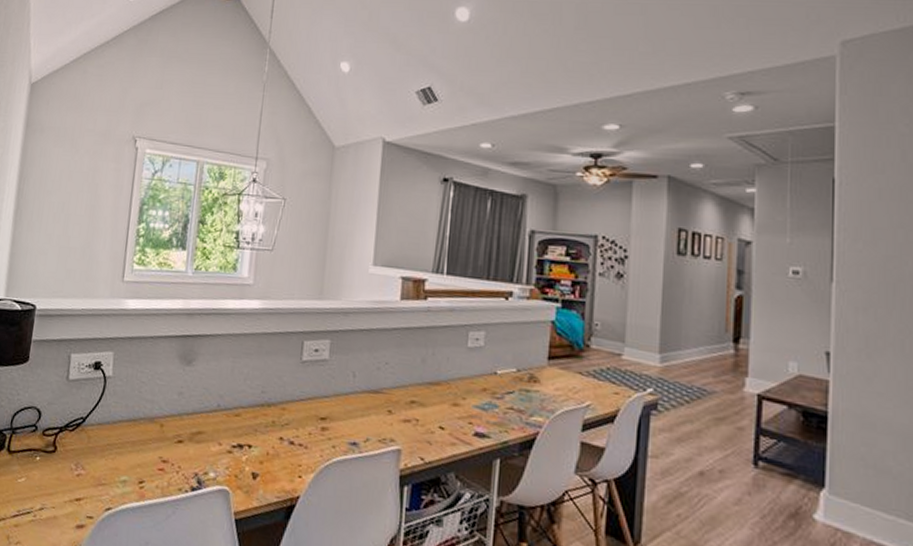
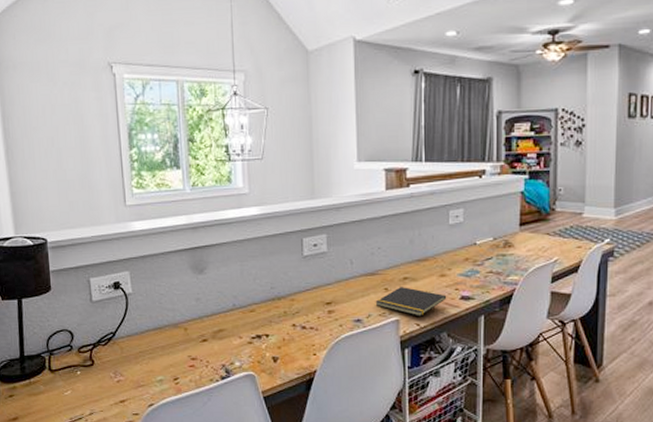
notepad: none [375,411,459,450] -> present [375,287,447,316]

